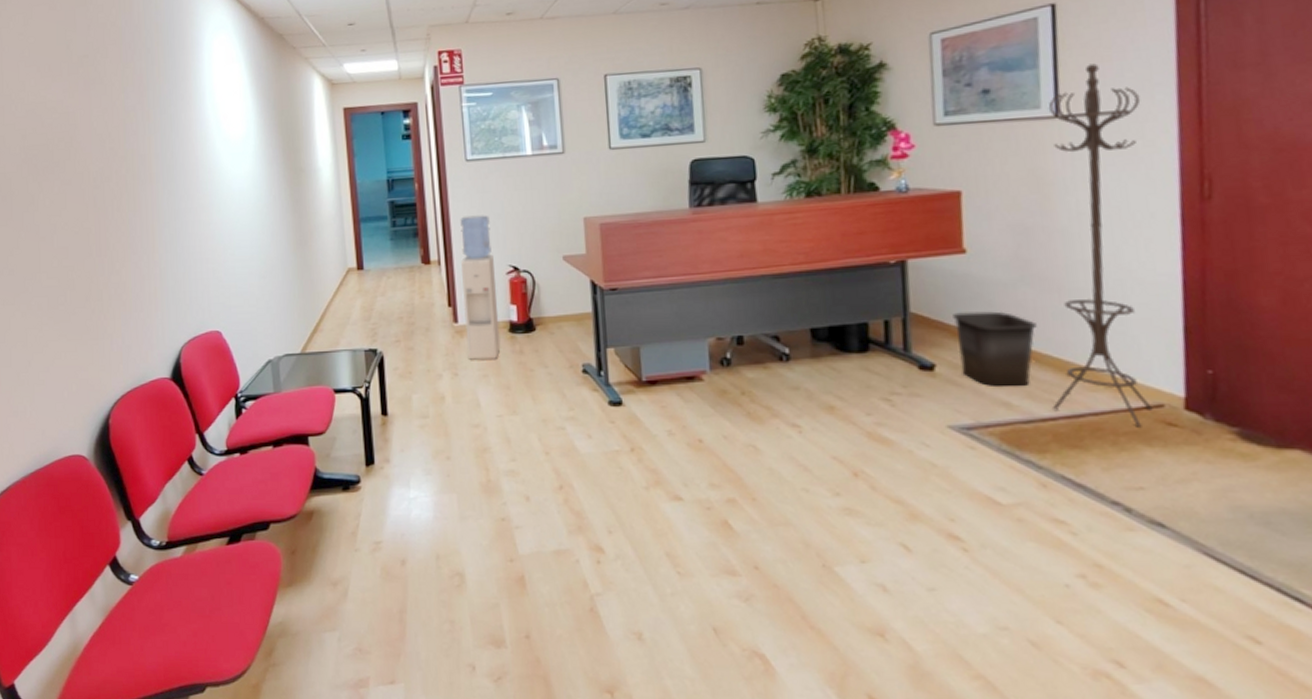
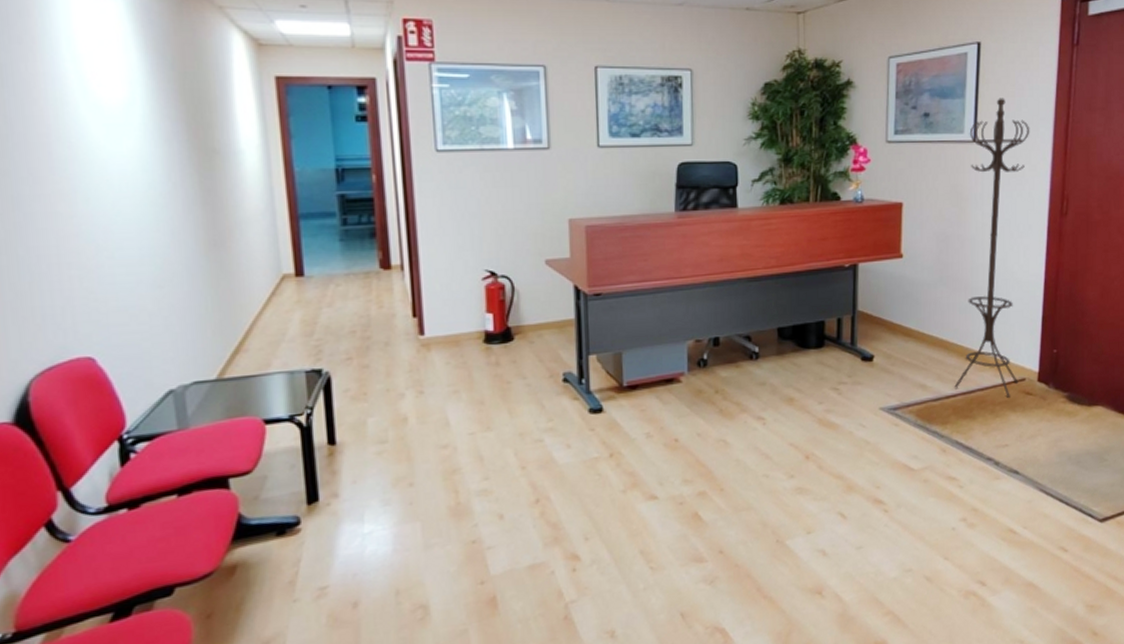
water cooler: present [460,215,501,361] -> none [428,214,474,376]
waste bin: present [952,311,1037,386] -> none [889,307,948,372]

